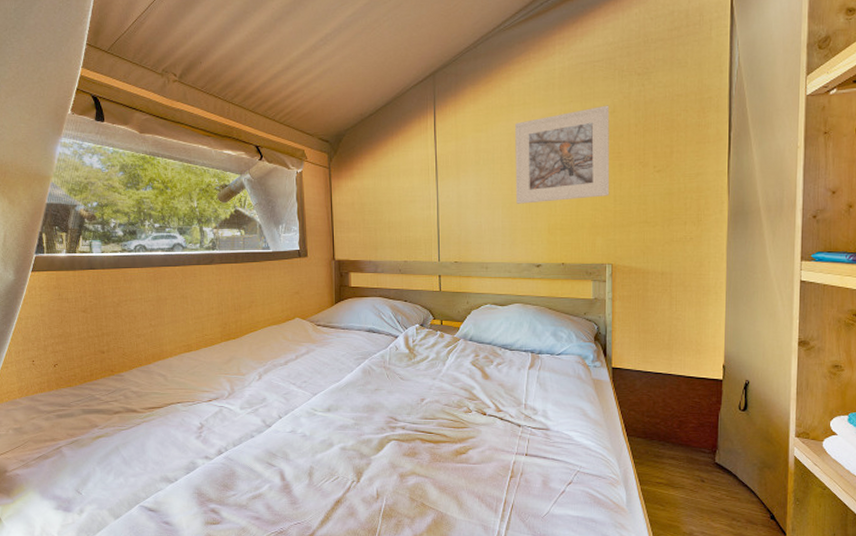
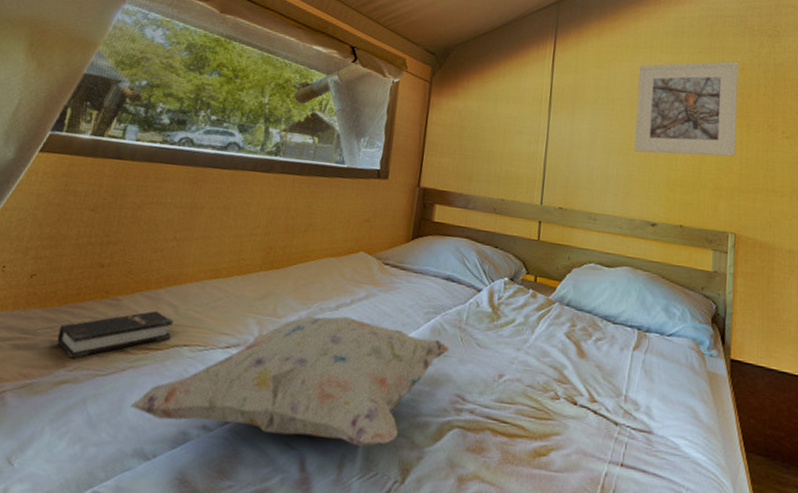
hardback book: none [85,380,167,420] -> present [57,310,174,359]
decorative pillow: none [150,369,379,460] -> present [130,316,450,447]

